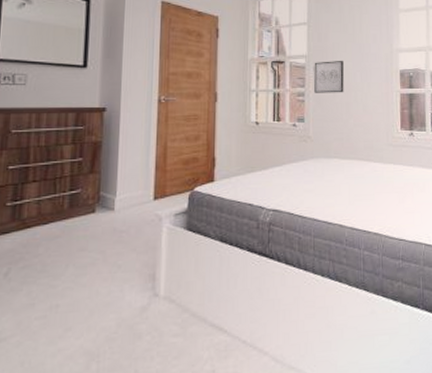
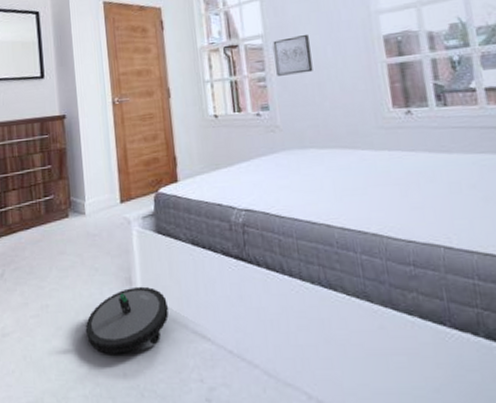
robot vacuum: none [98,282,190,353] -> present [85,286,169,354]

